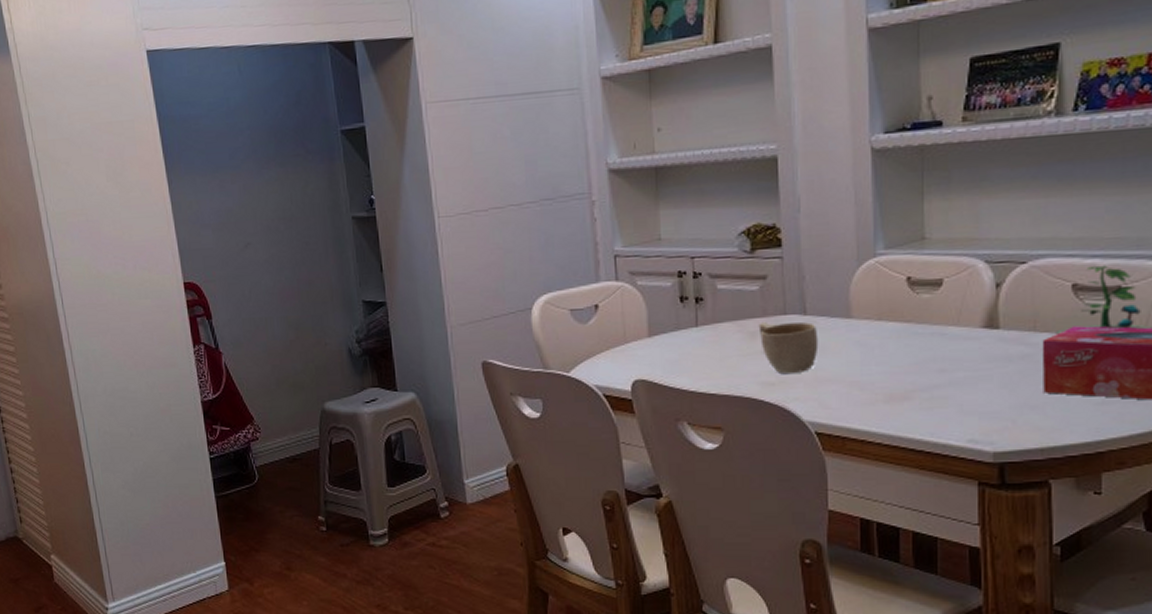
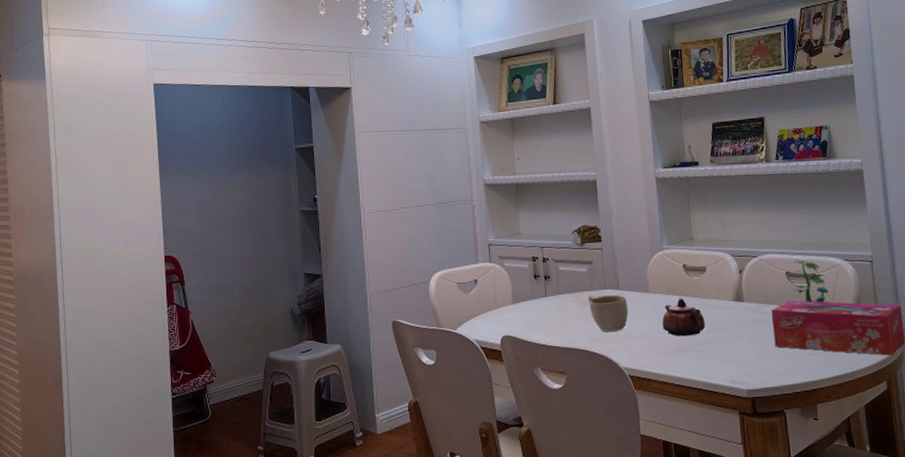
teapot: none [869,325,935,379] -> present [662,298,705,337]

